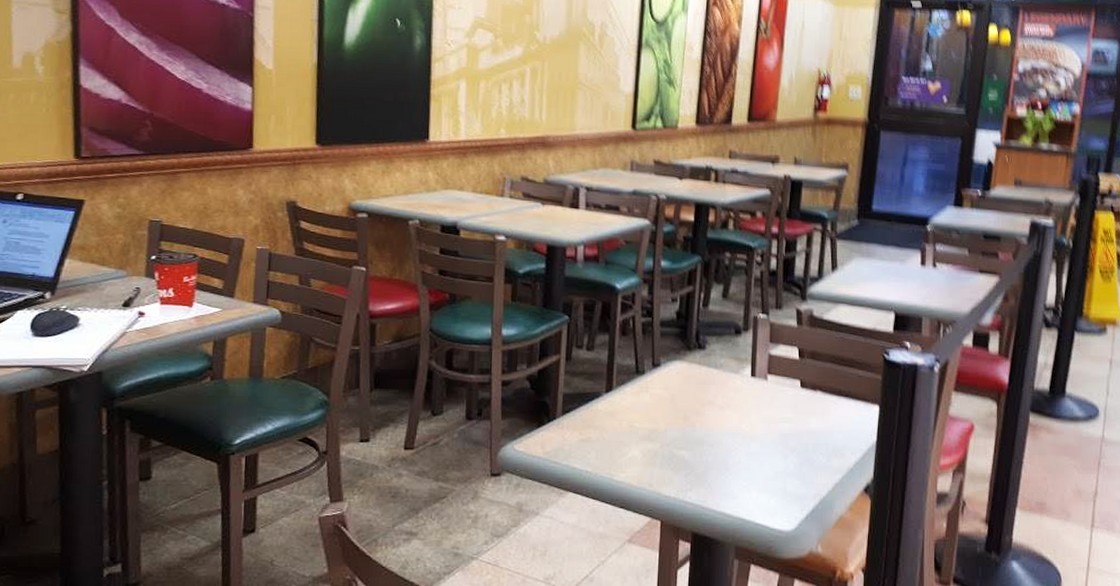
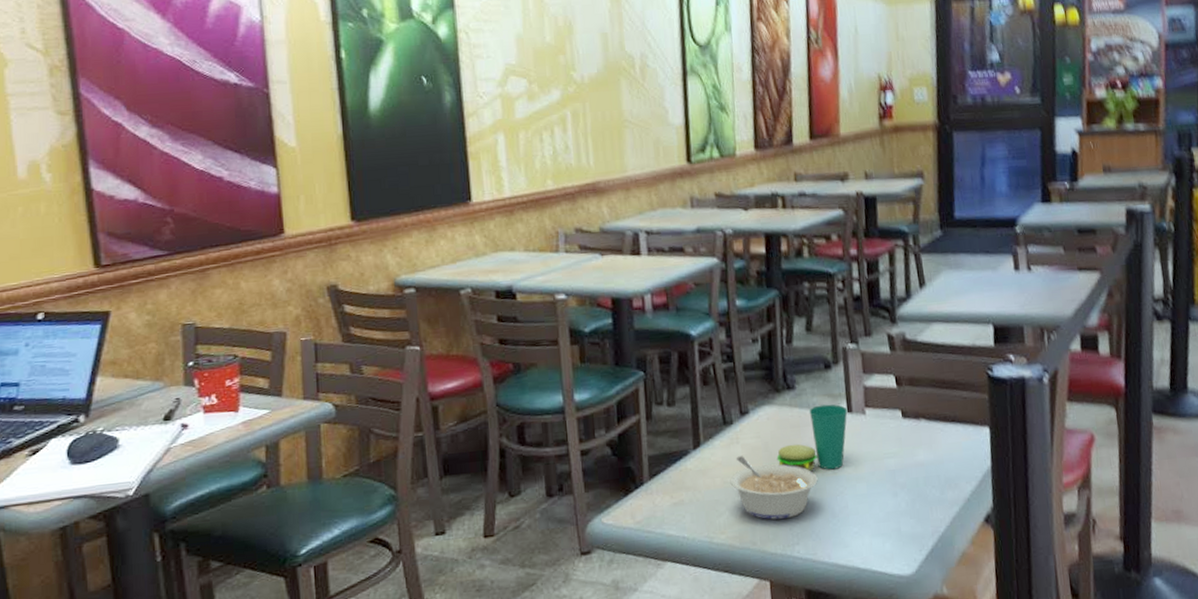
legume: none [635,404,716,467] -> present [730,456,818,520]
cup: none [681,366,751,427] -> present [776,404,848,471]

